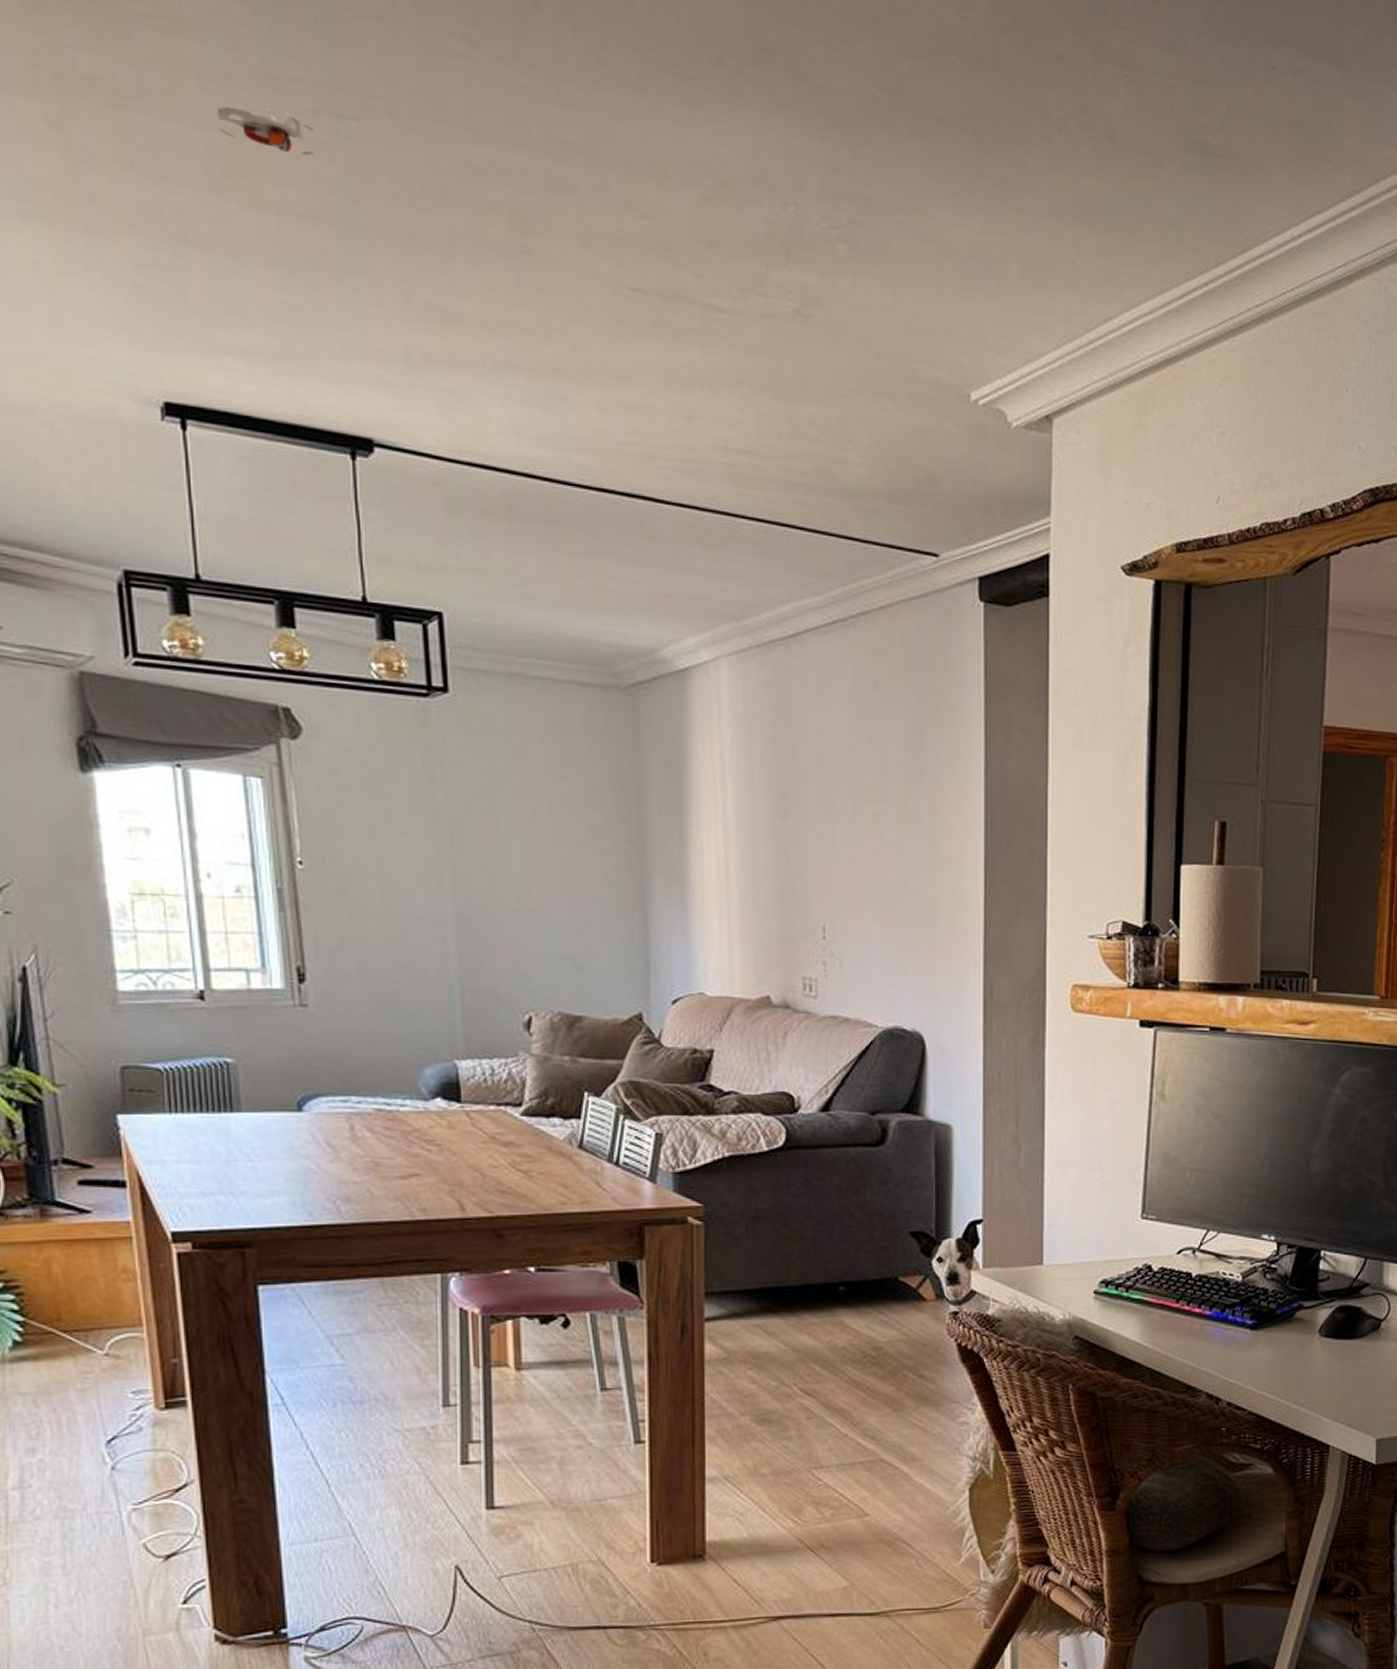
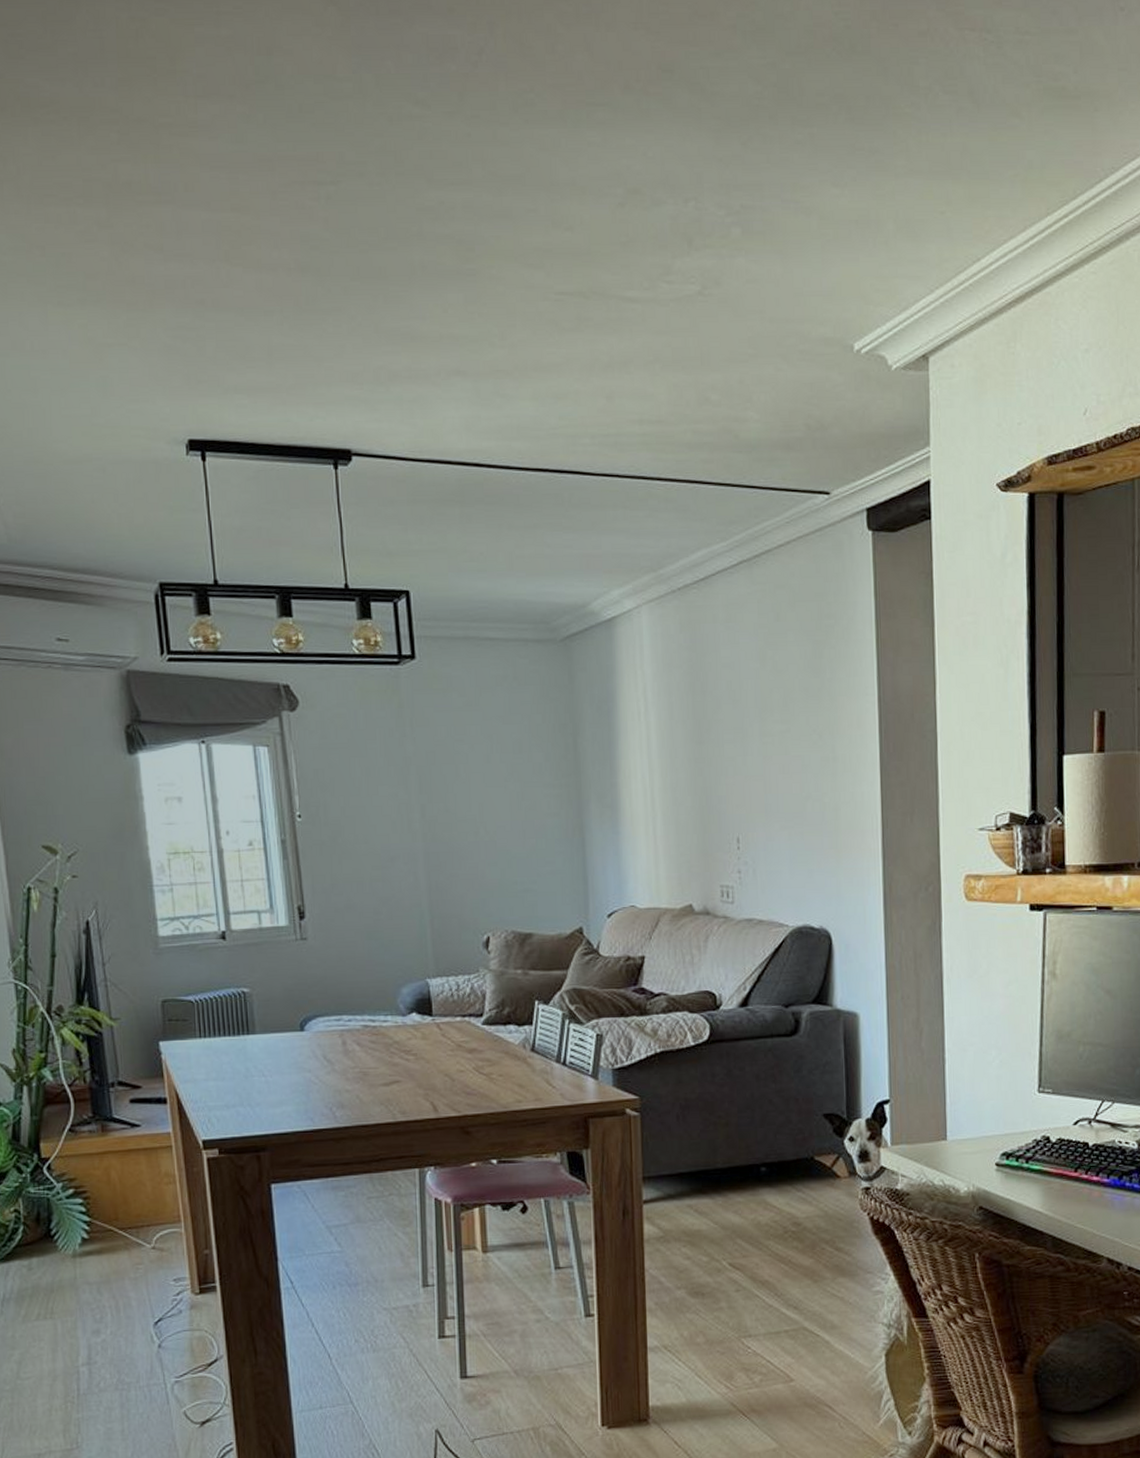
smoke detector: present [218,106,313,156] -> none [226,186,300,220]

